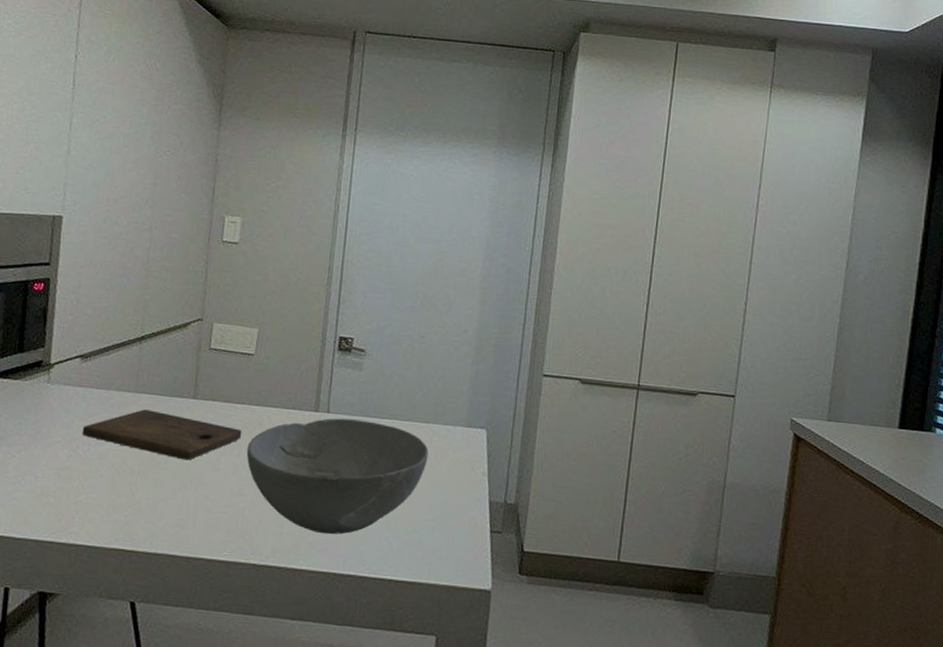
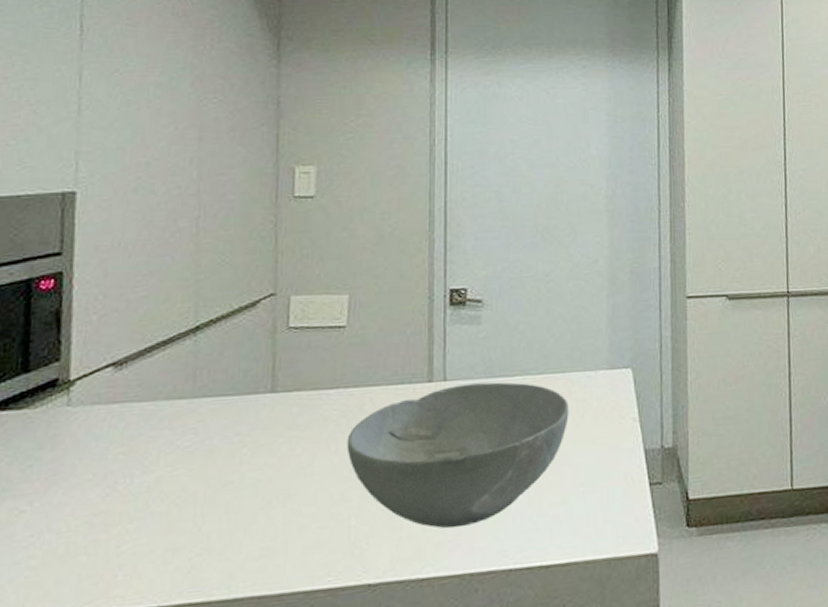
cutting board: present [82,409,242,461] -> none [121,416,339,472]

